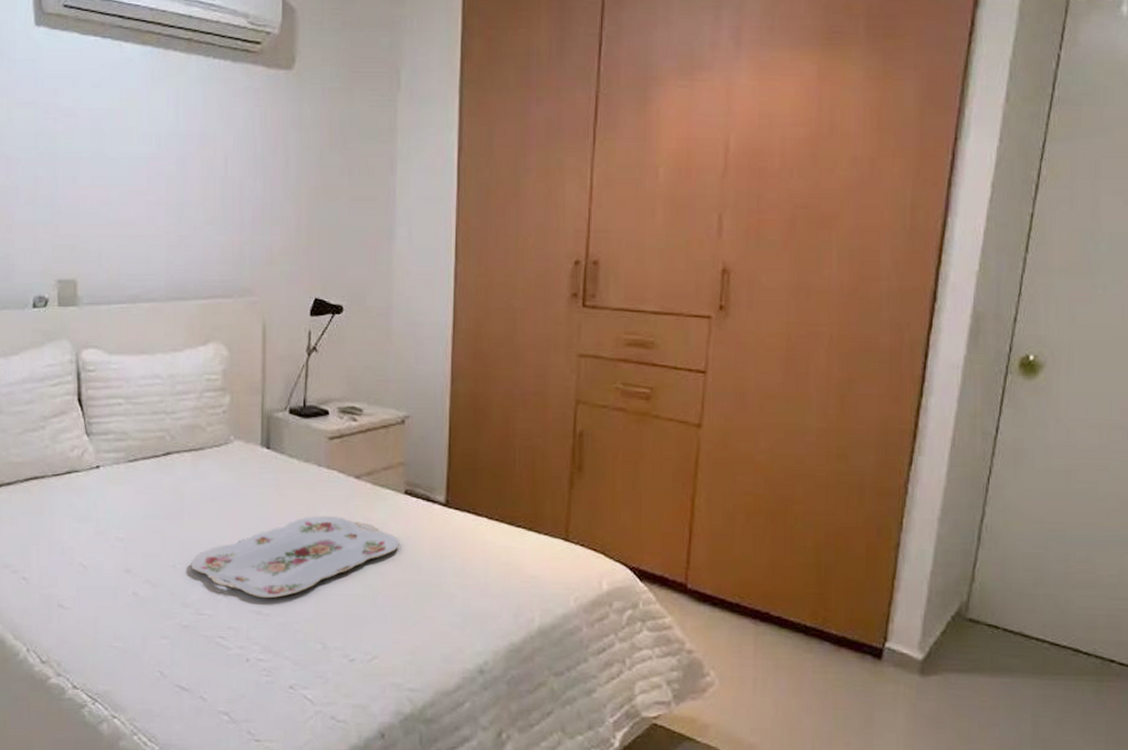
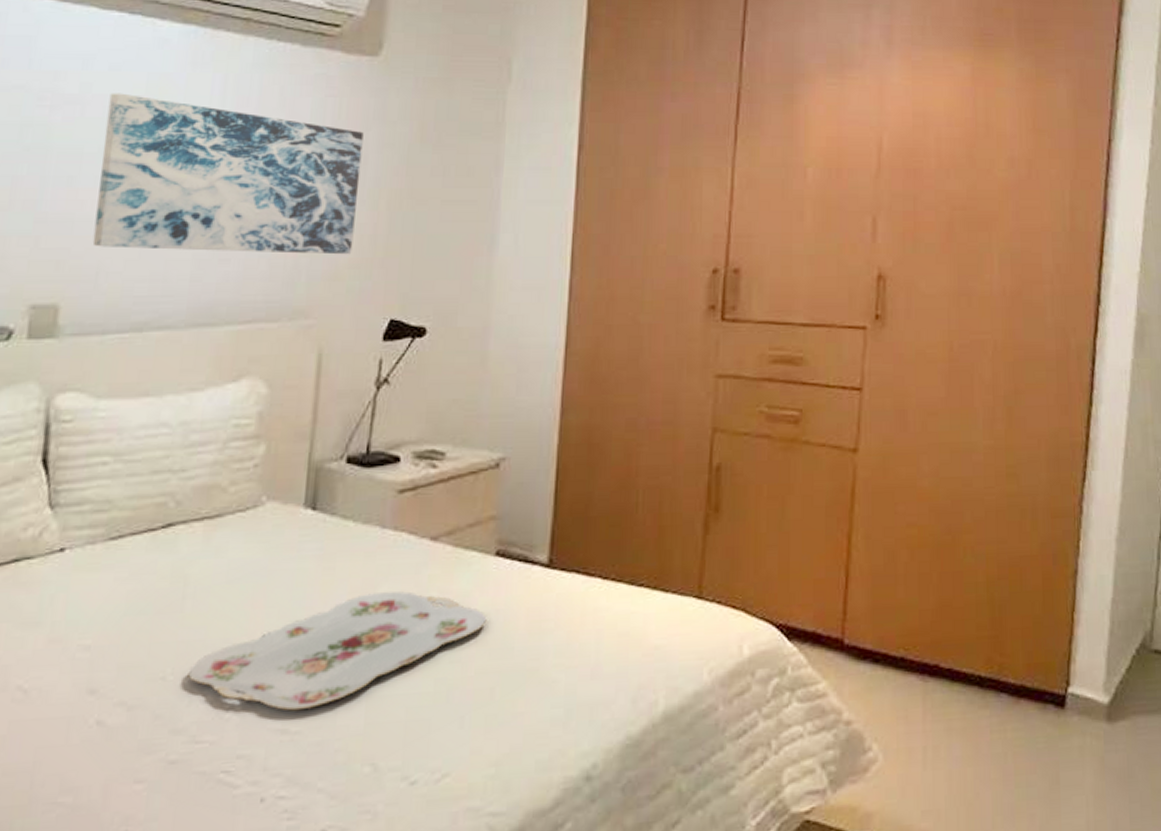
wall art: none [94,106,285,243] -> present [92,93,364,255]

